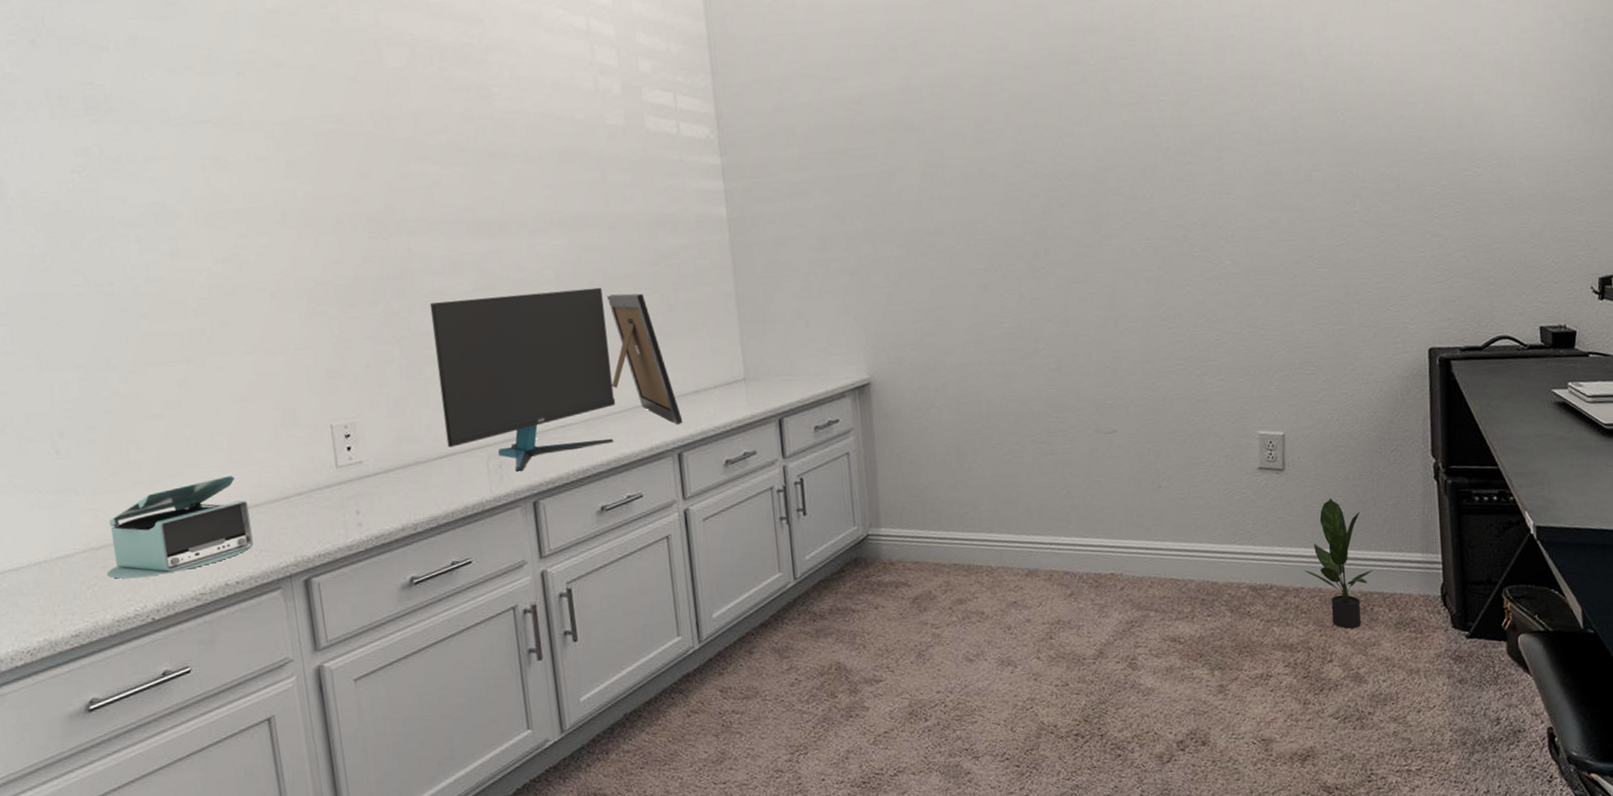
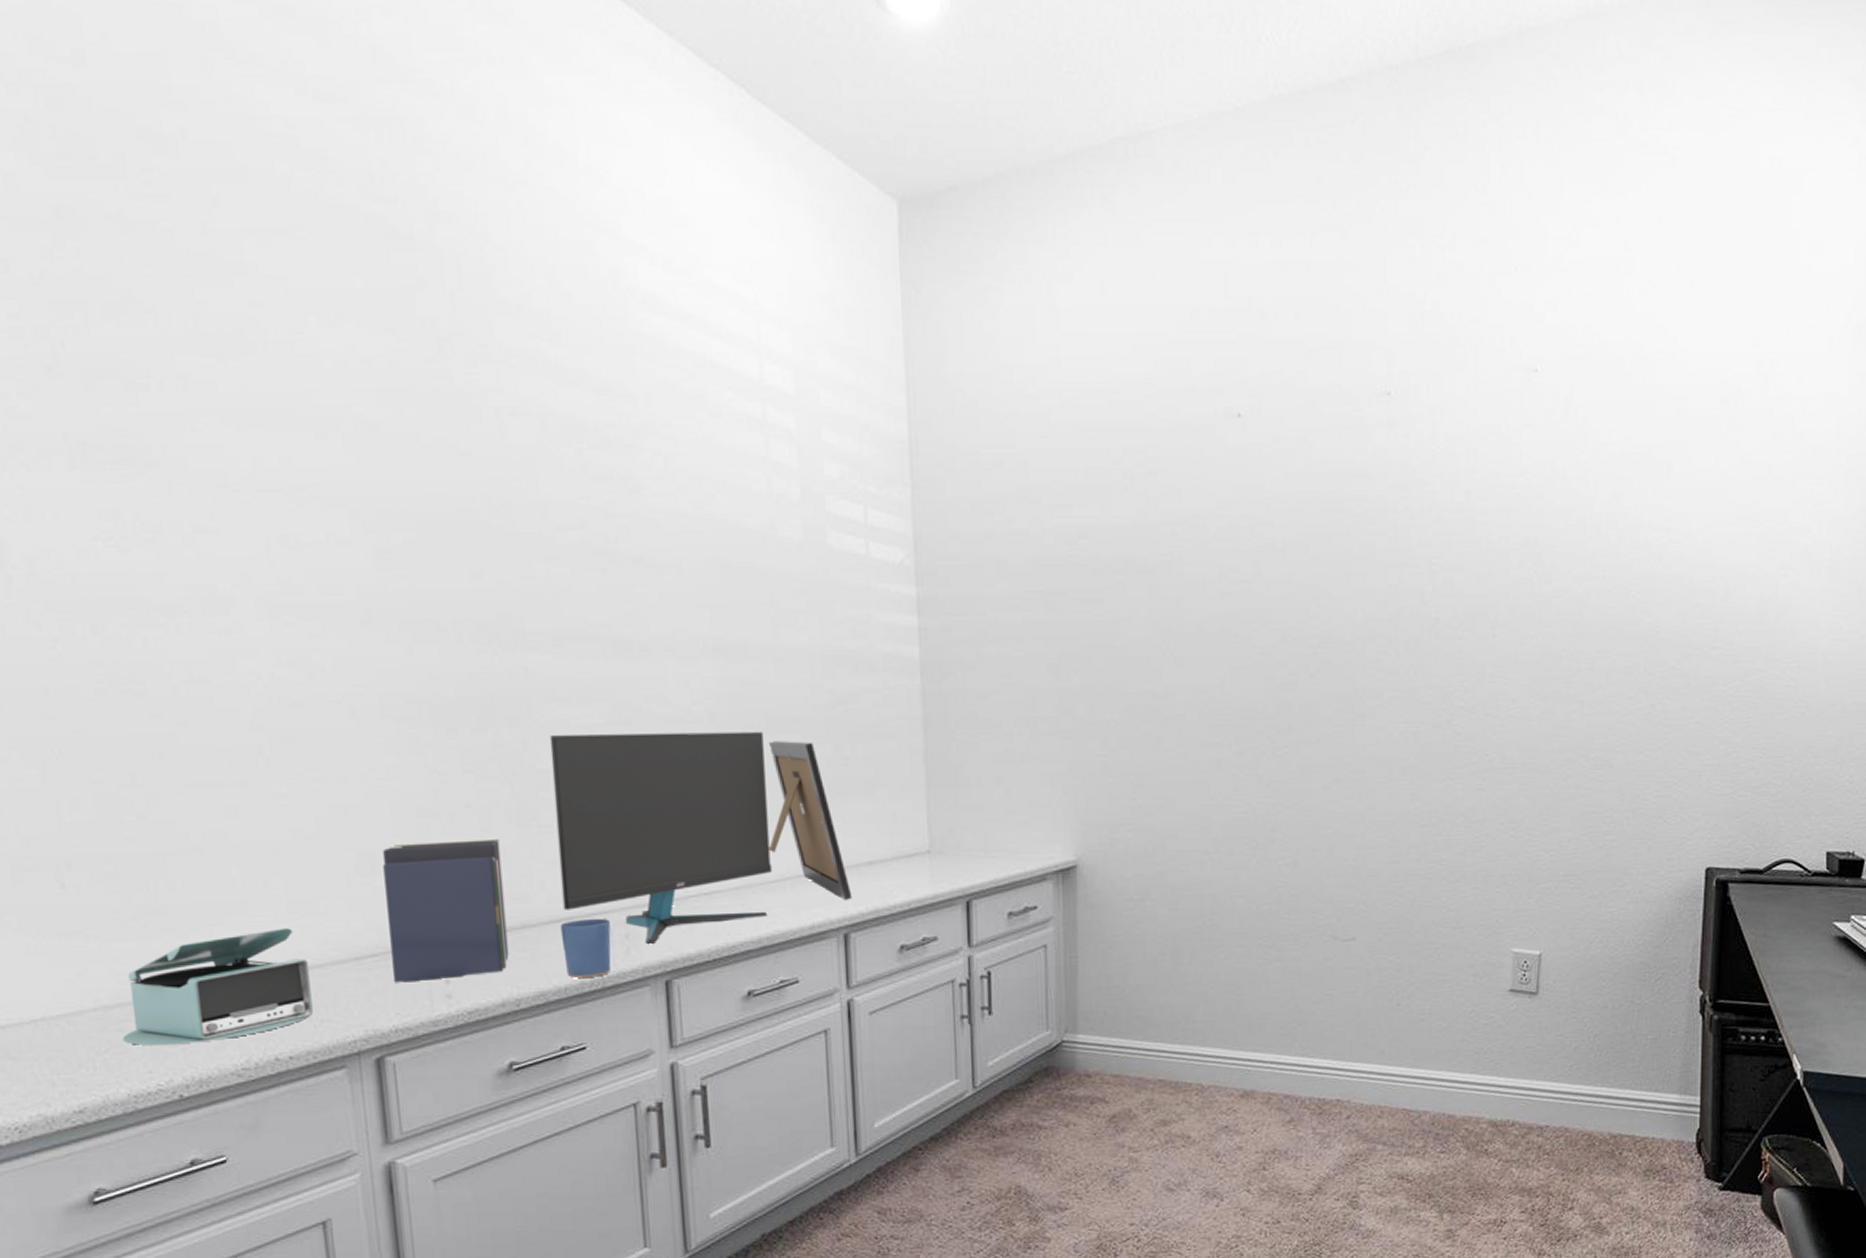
books: none [301,391,406,516] -> present [382,838,509,983]
mug: none [446,452,489,504] -> present [560,918,612,979]
potted plant: present [1304,498,1373,629] -> none [1550,1028,1625,1174]

